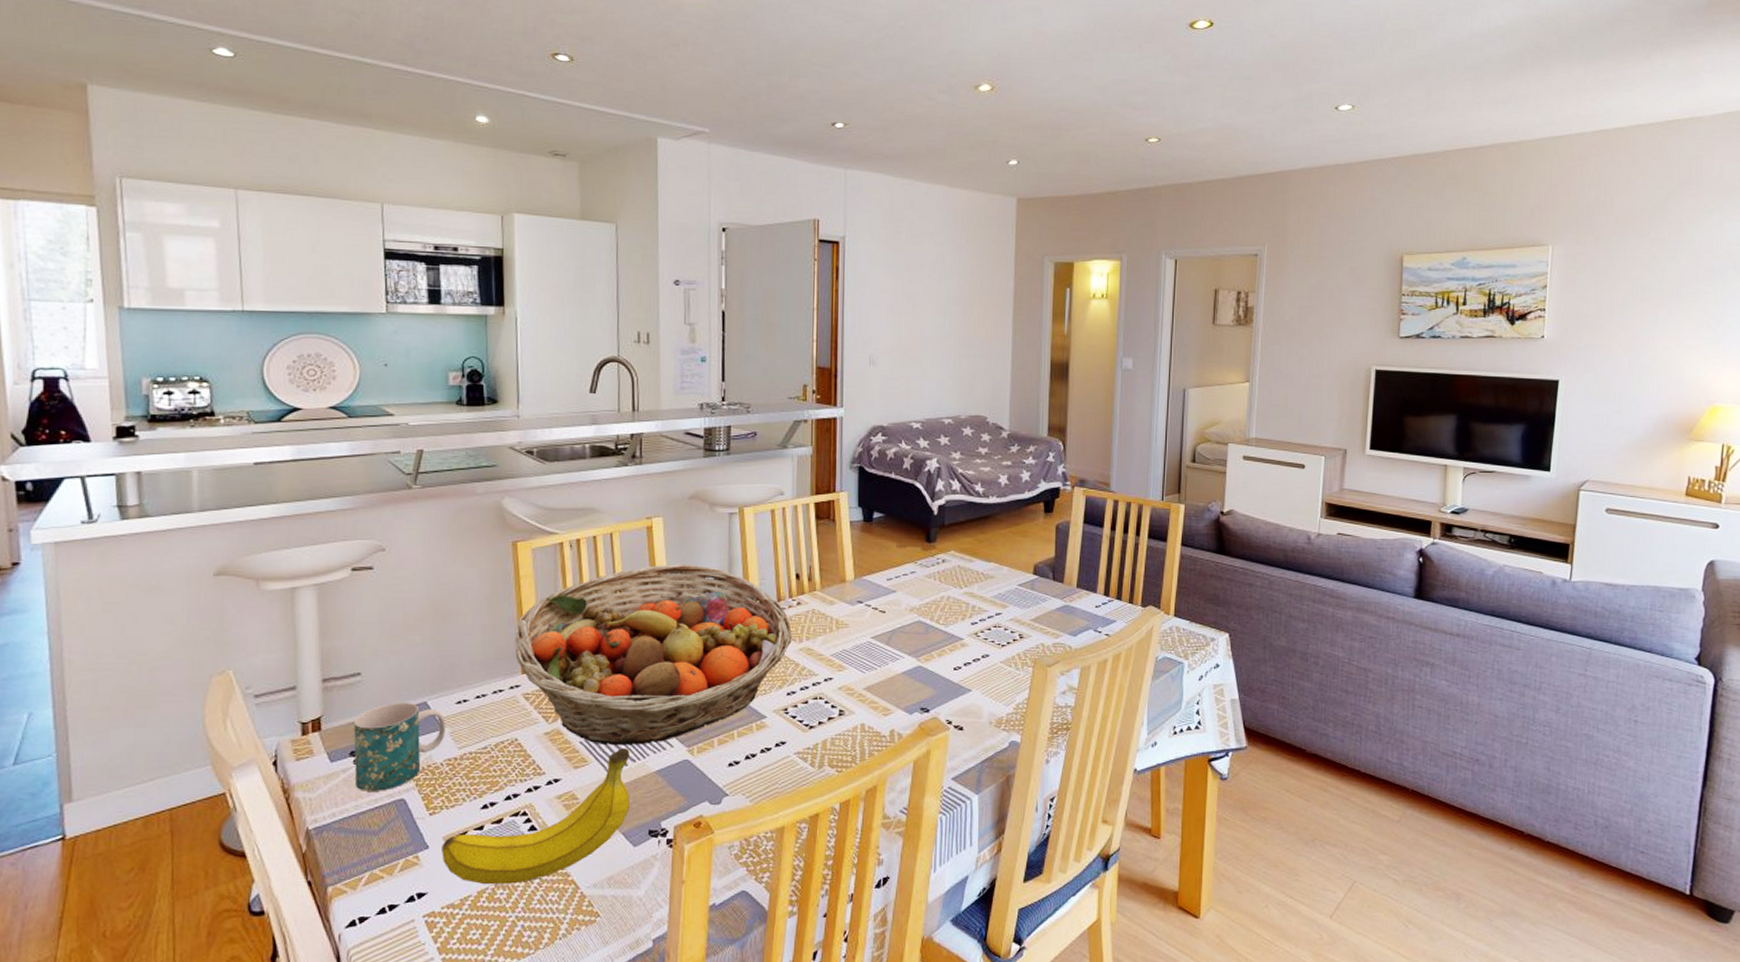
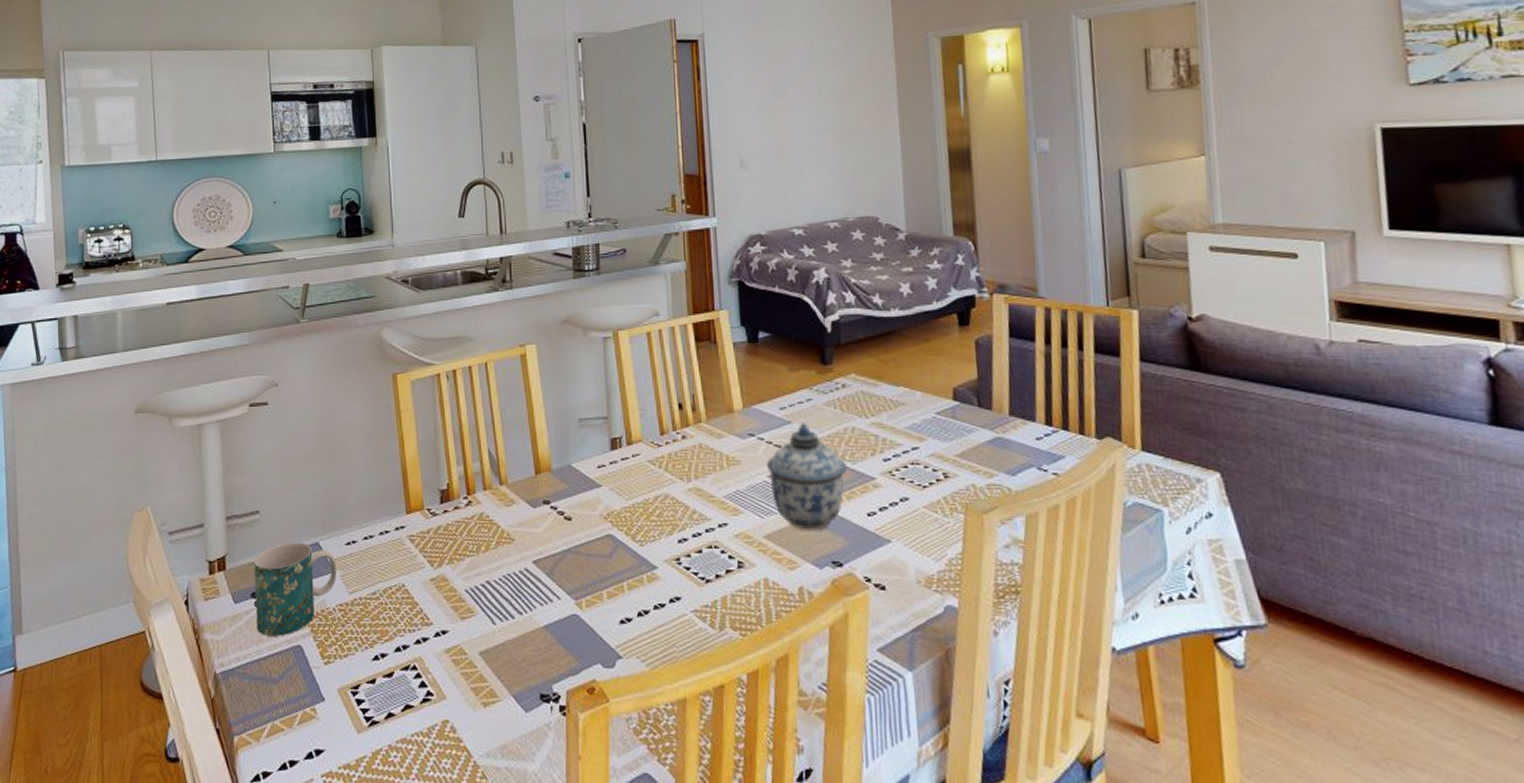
fruit: present [442,748,630,885] -> none [337,599,519,747]
fruit basket: present [514,564,792,746] -> none [398,394,679,596]
lidded jar: none [872,592,941,683] -> present [767,422,848,531]

